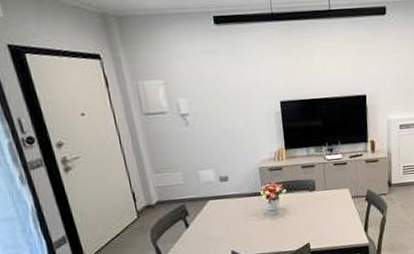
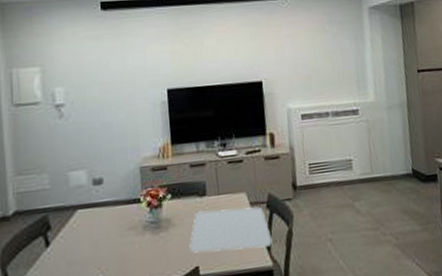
placemat: none [302,199,370,234] -> present [189,206,273,253]

